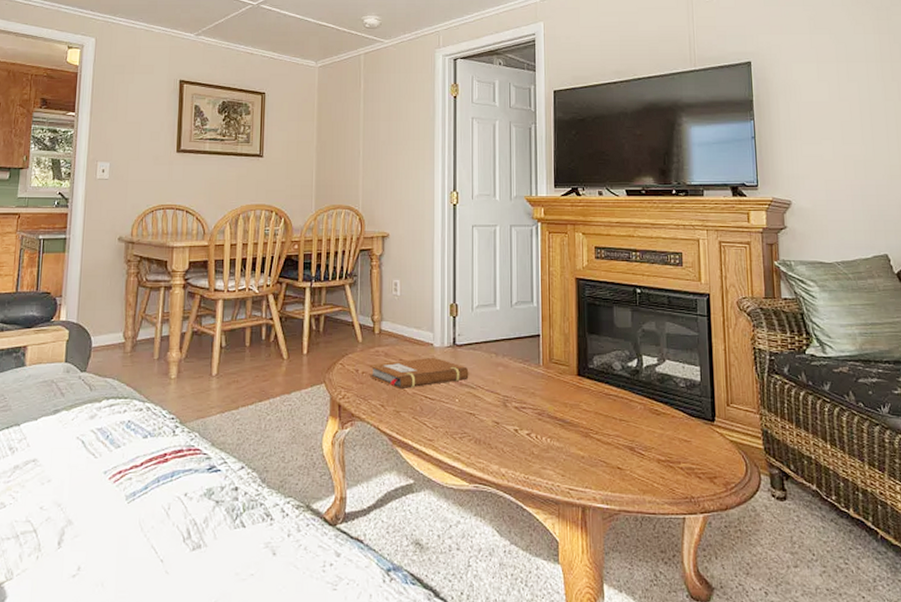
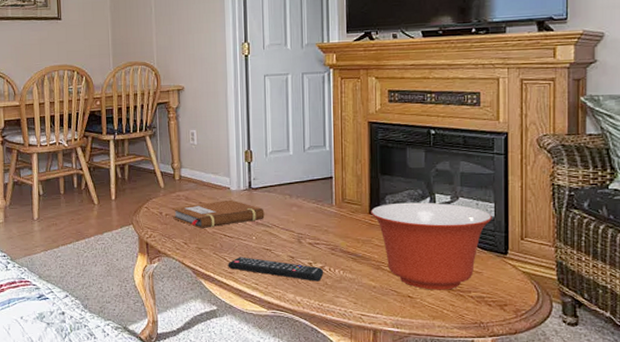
remote control: none [428,422,531,451] -> present [228,257,324,282]
mixing bowl: none [579,364,698,461] -> present [371,202,492,290]

